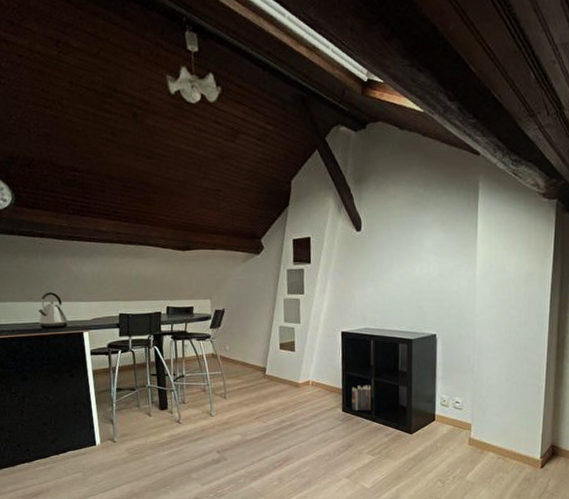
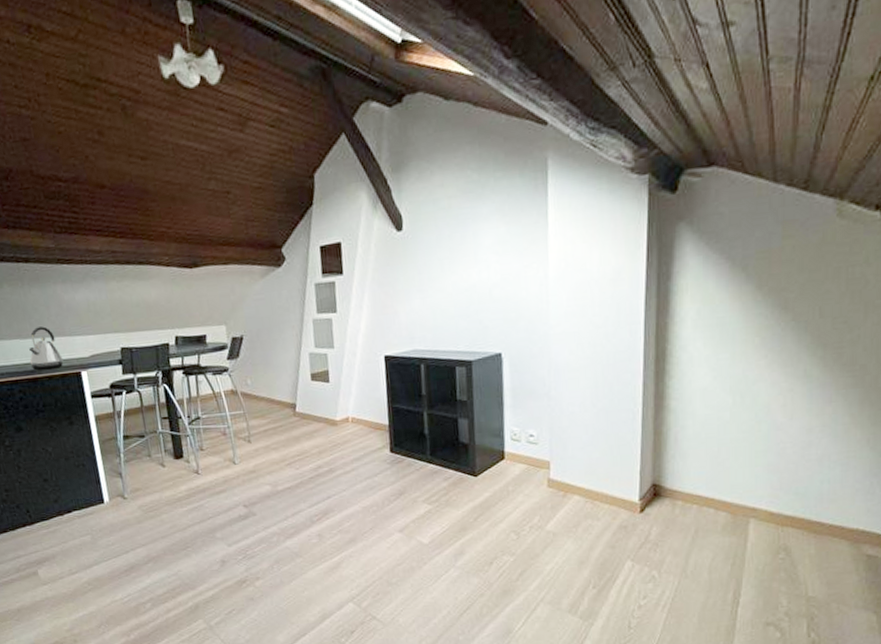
books: present [351,385,372,411] -> none [400,419,425,451]

